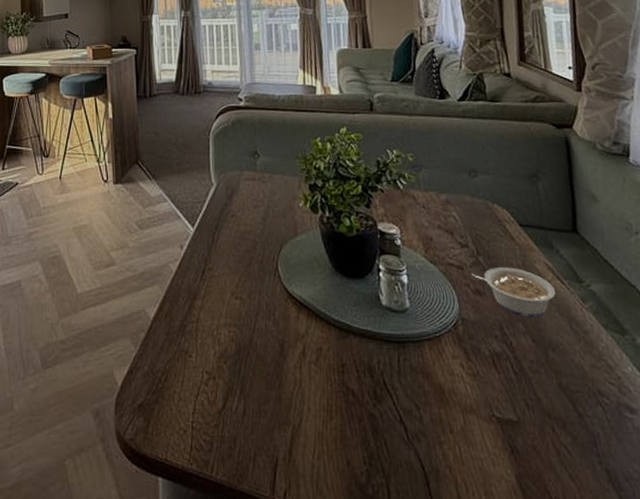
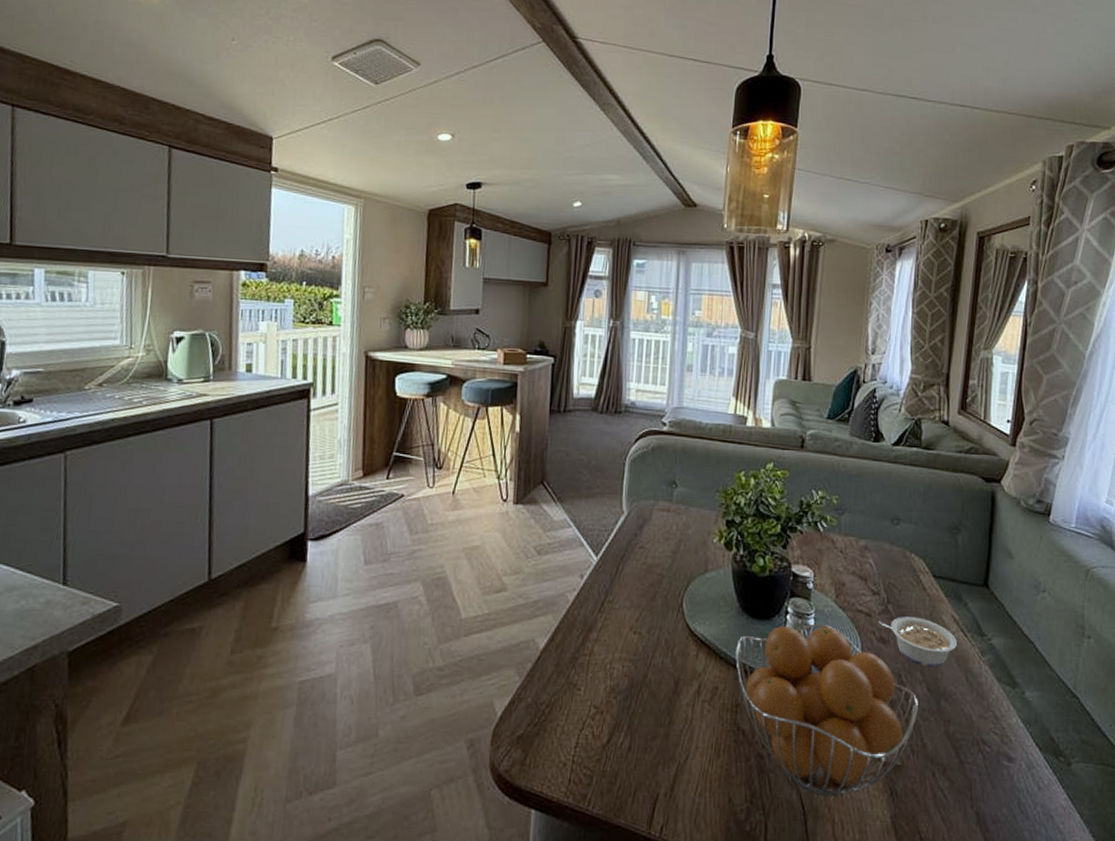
fruit basket: none [334,279,527,457] -> present [736,623,918,797]

